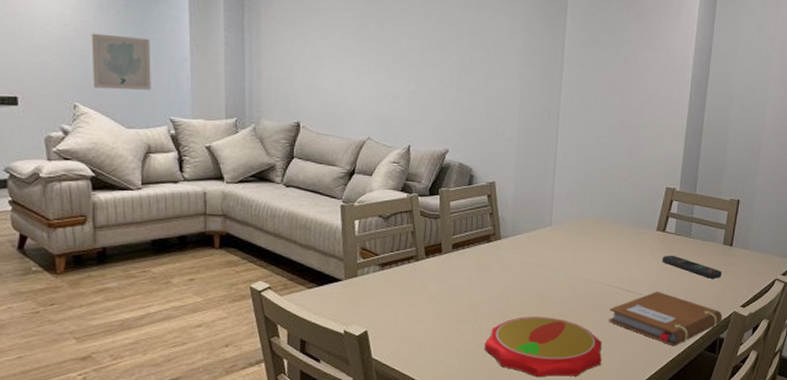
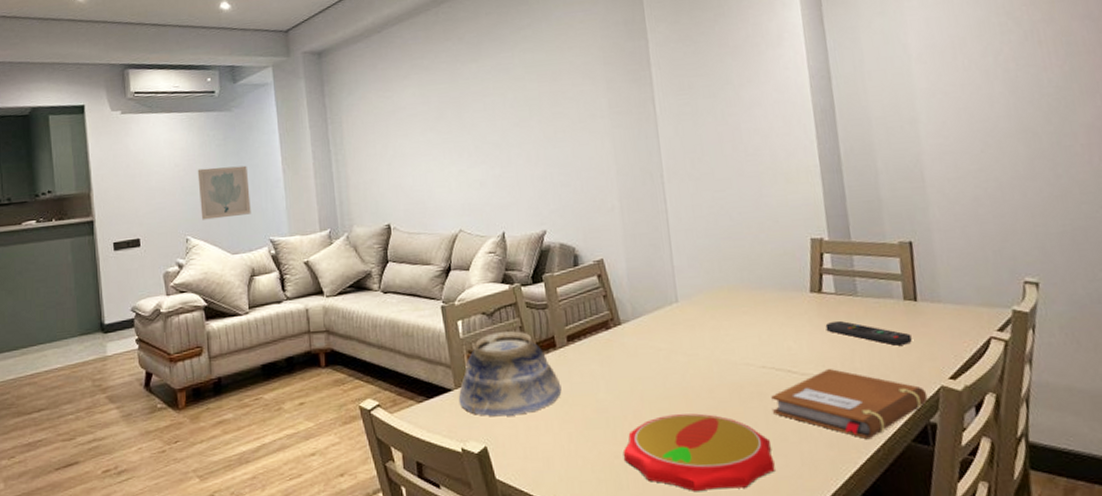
bowl: none [346,234,441,307] -> present [458,331,562,416]

